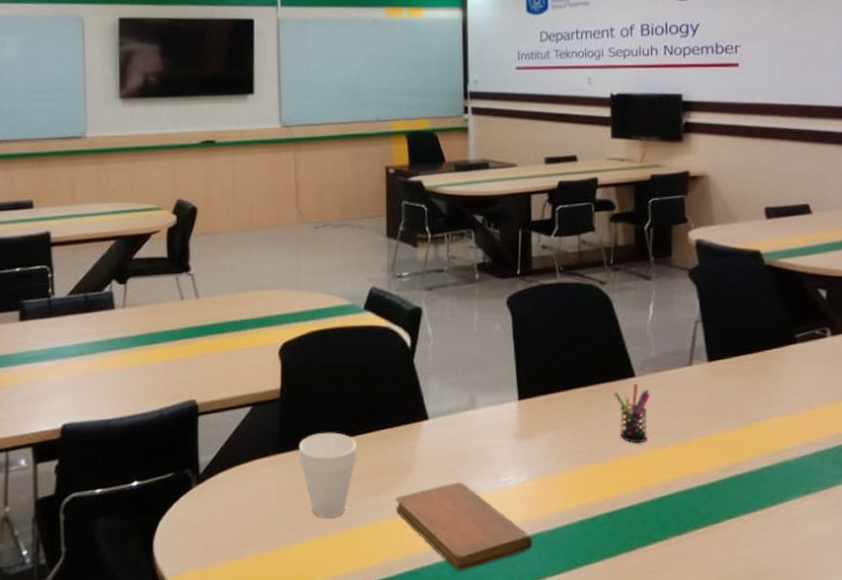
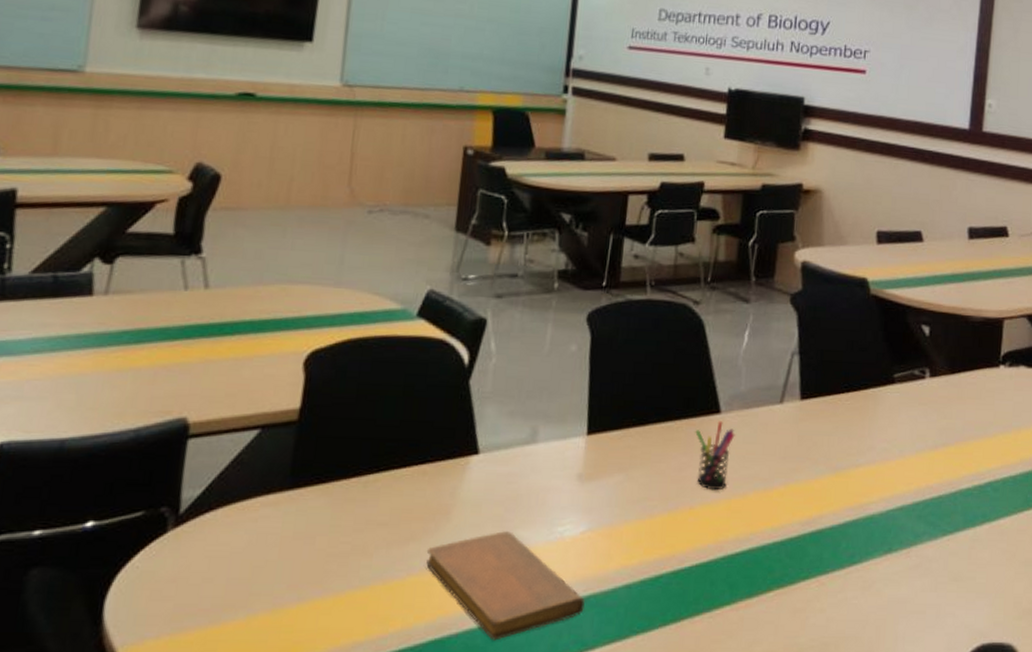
cup: present [298,432,358,518] -> none [311,465,389,573]

